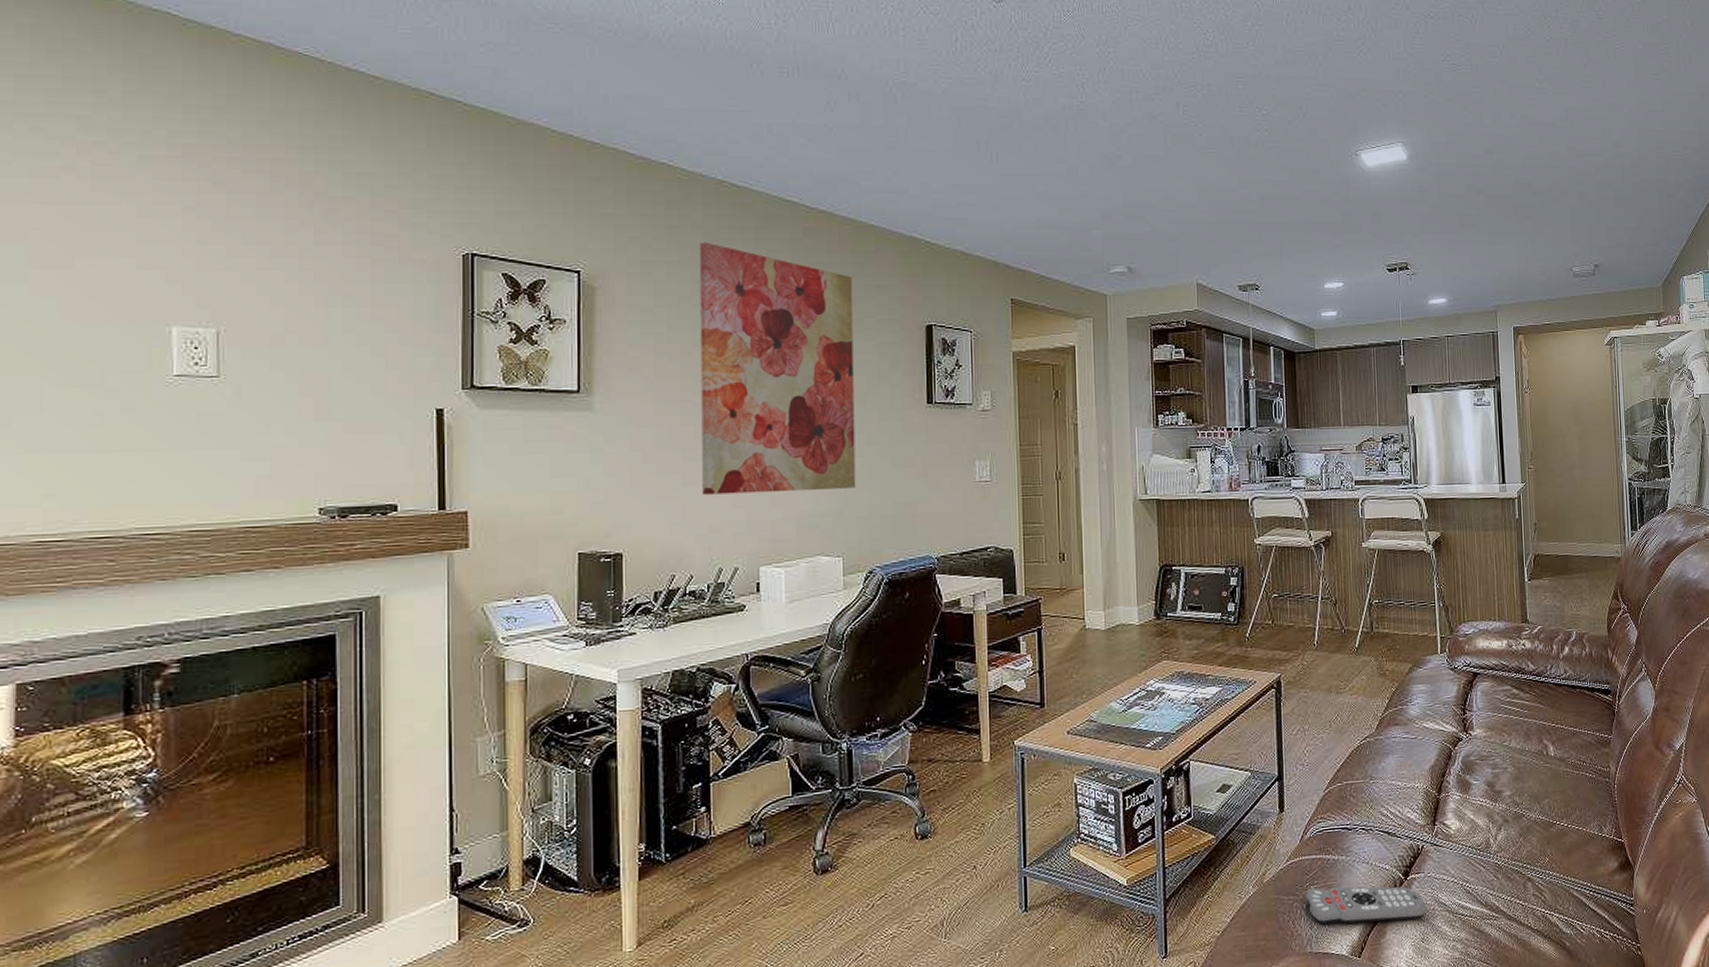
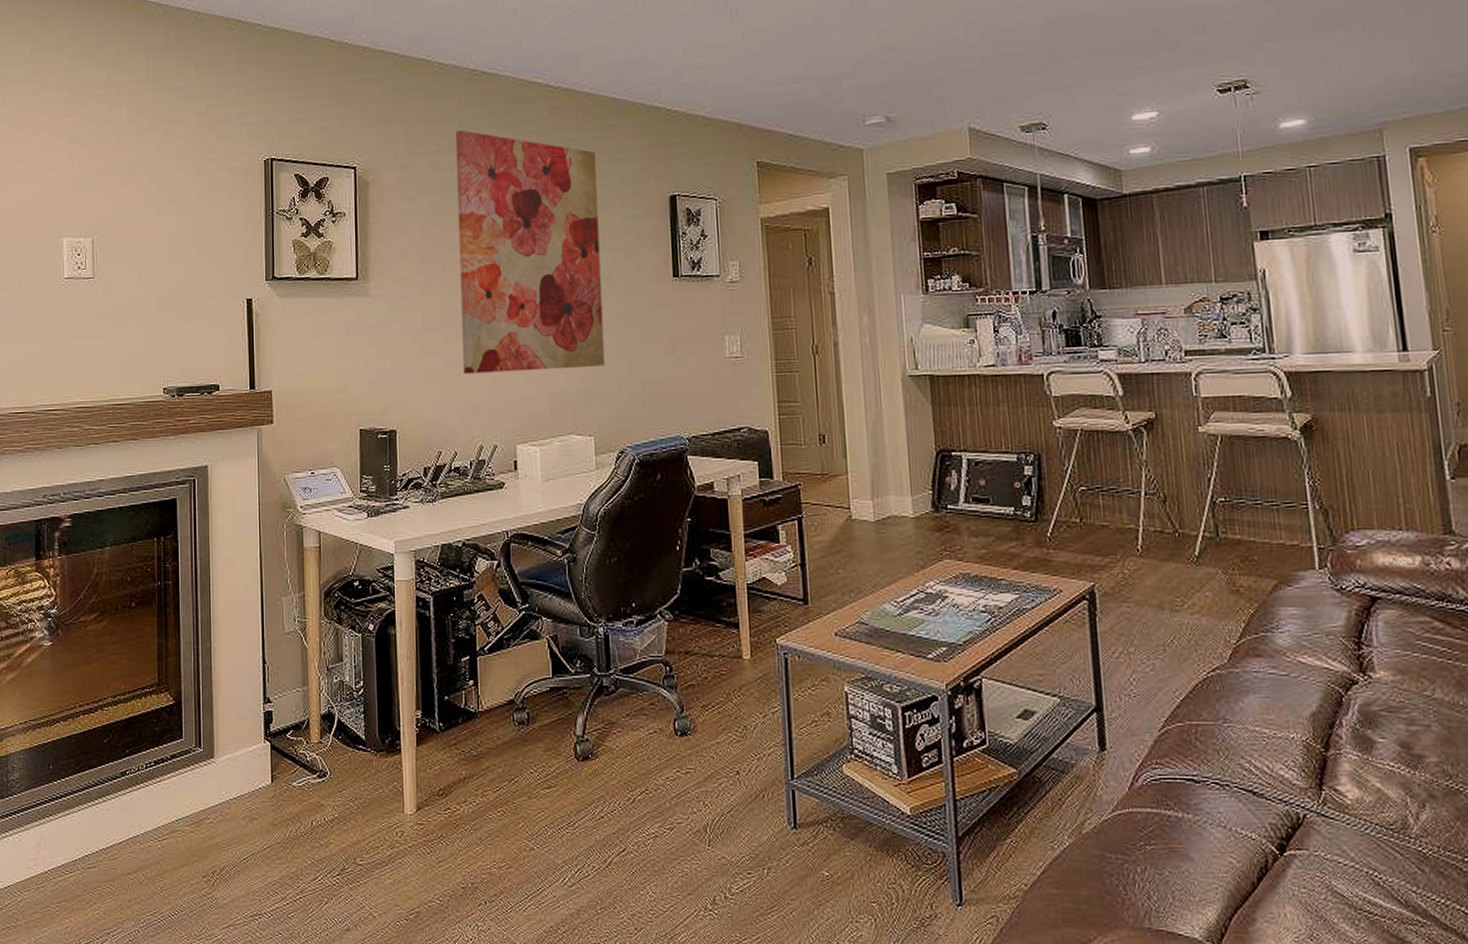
remote control: present [1305,886,1426,925] -> none [1139,848,1314,909]

